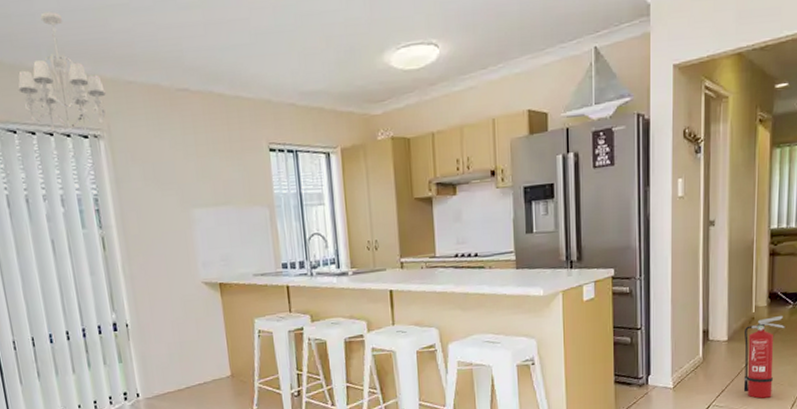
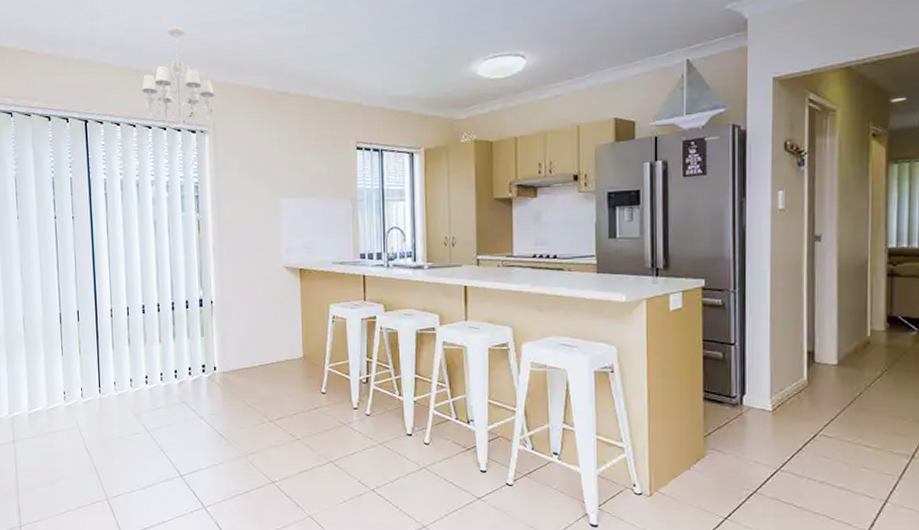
fire extinguisher: present [743,316,785,399] -> none [857,343,908,433]

